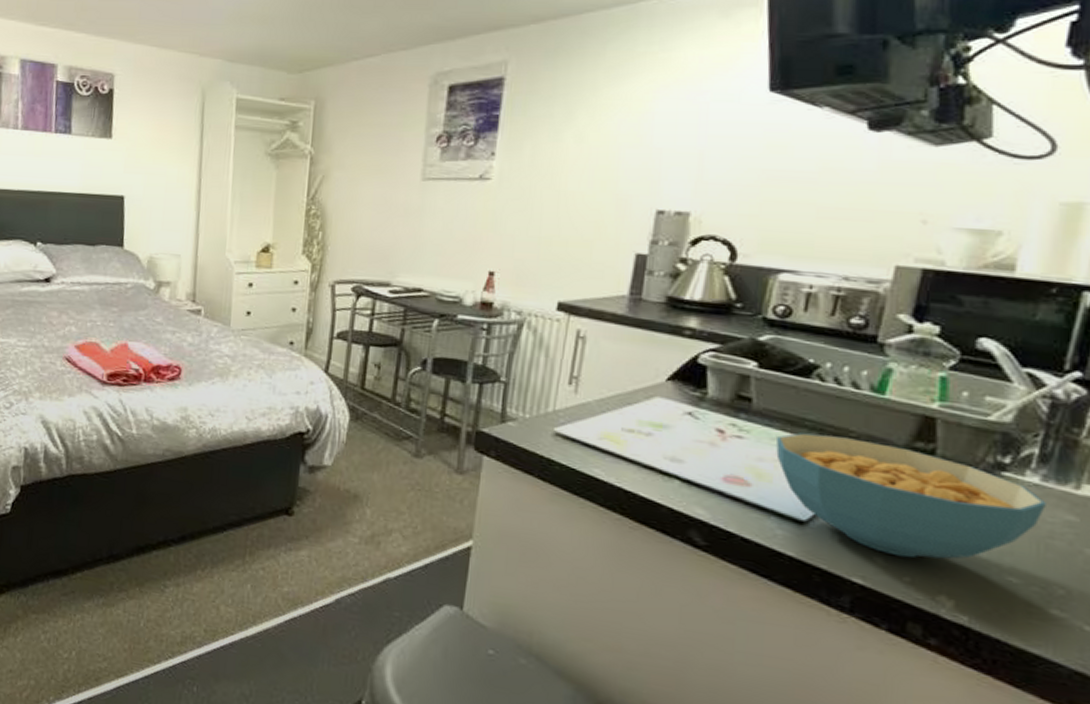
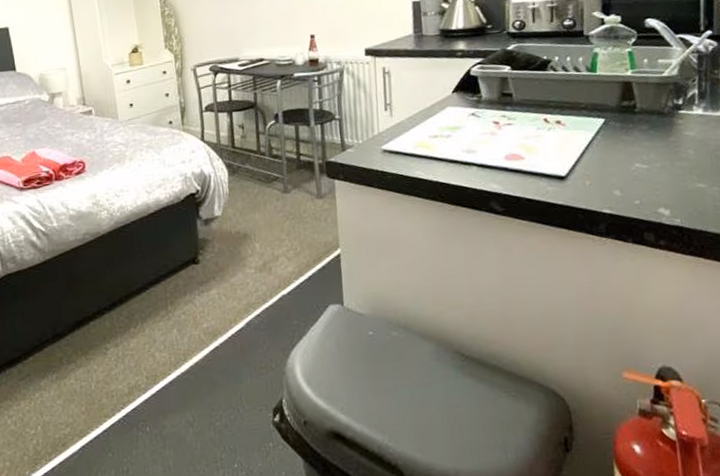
cereal bowl: present [776,433,1046,559] -> none [534,108,710,187]

